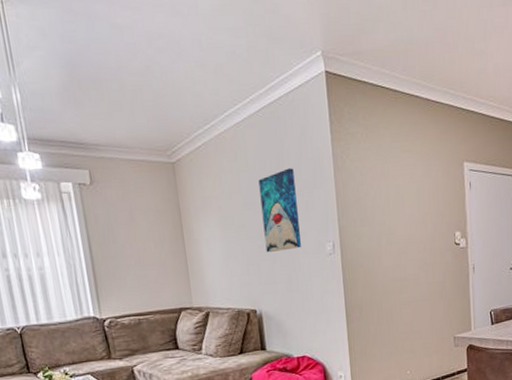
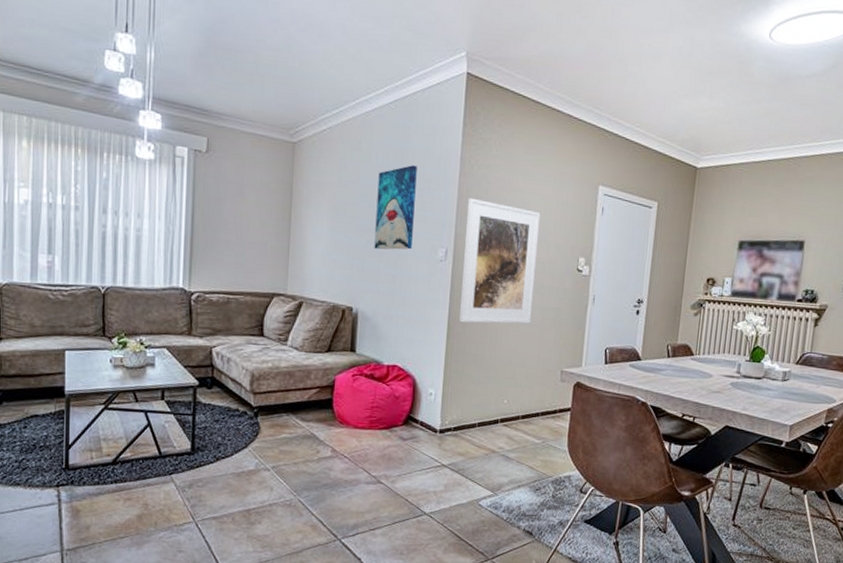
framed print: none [345,191,421,308] -> present [459,197,541,324]

